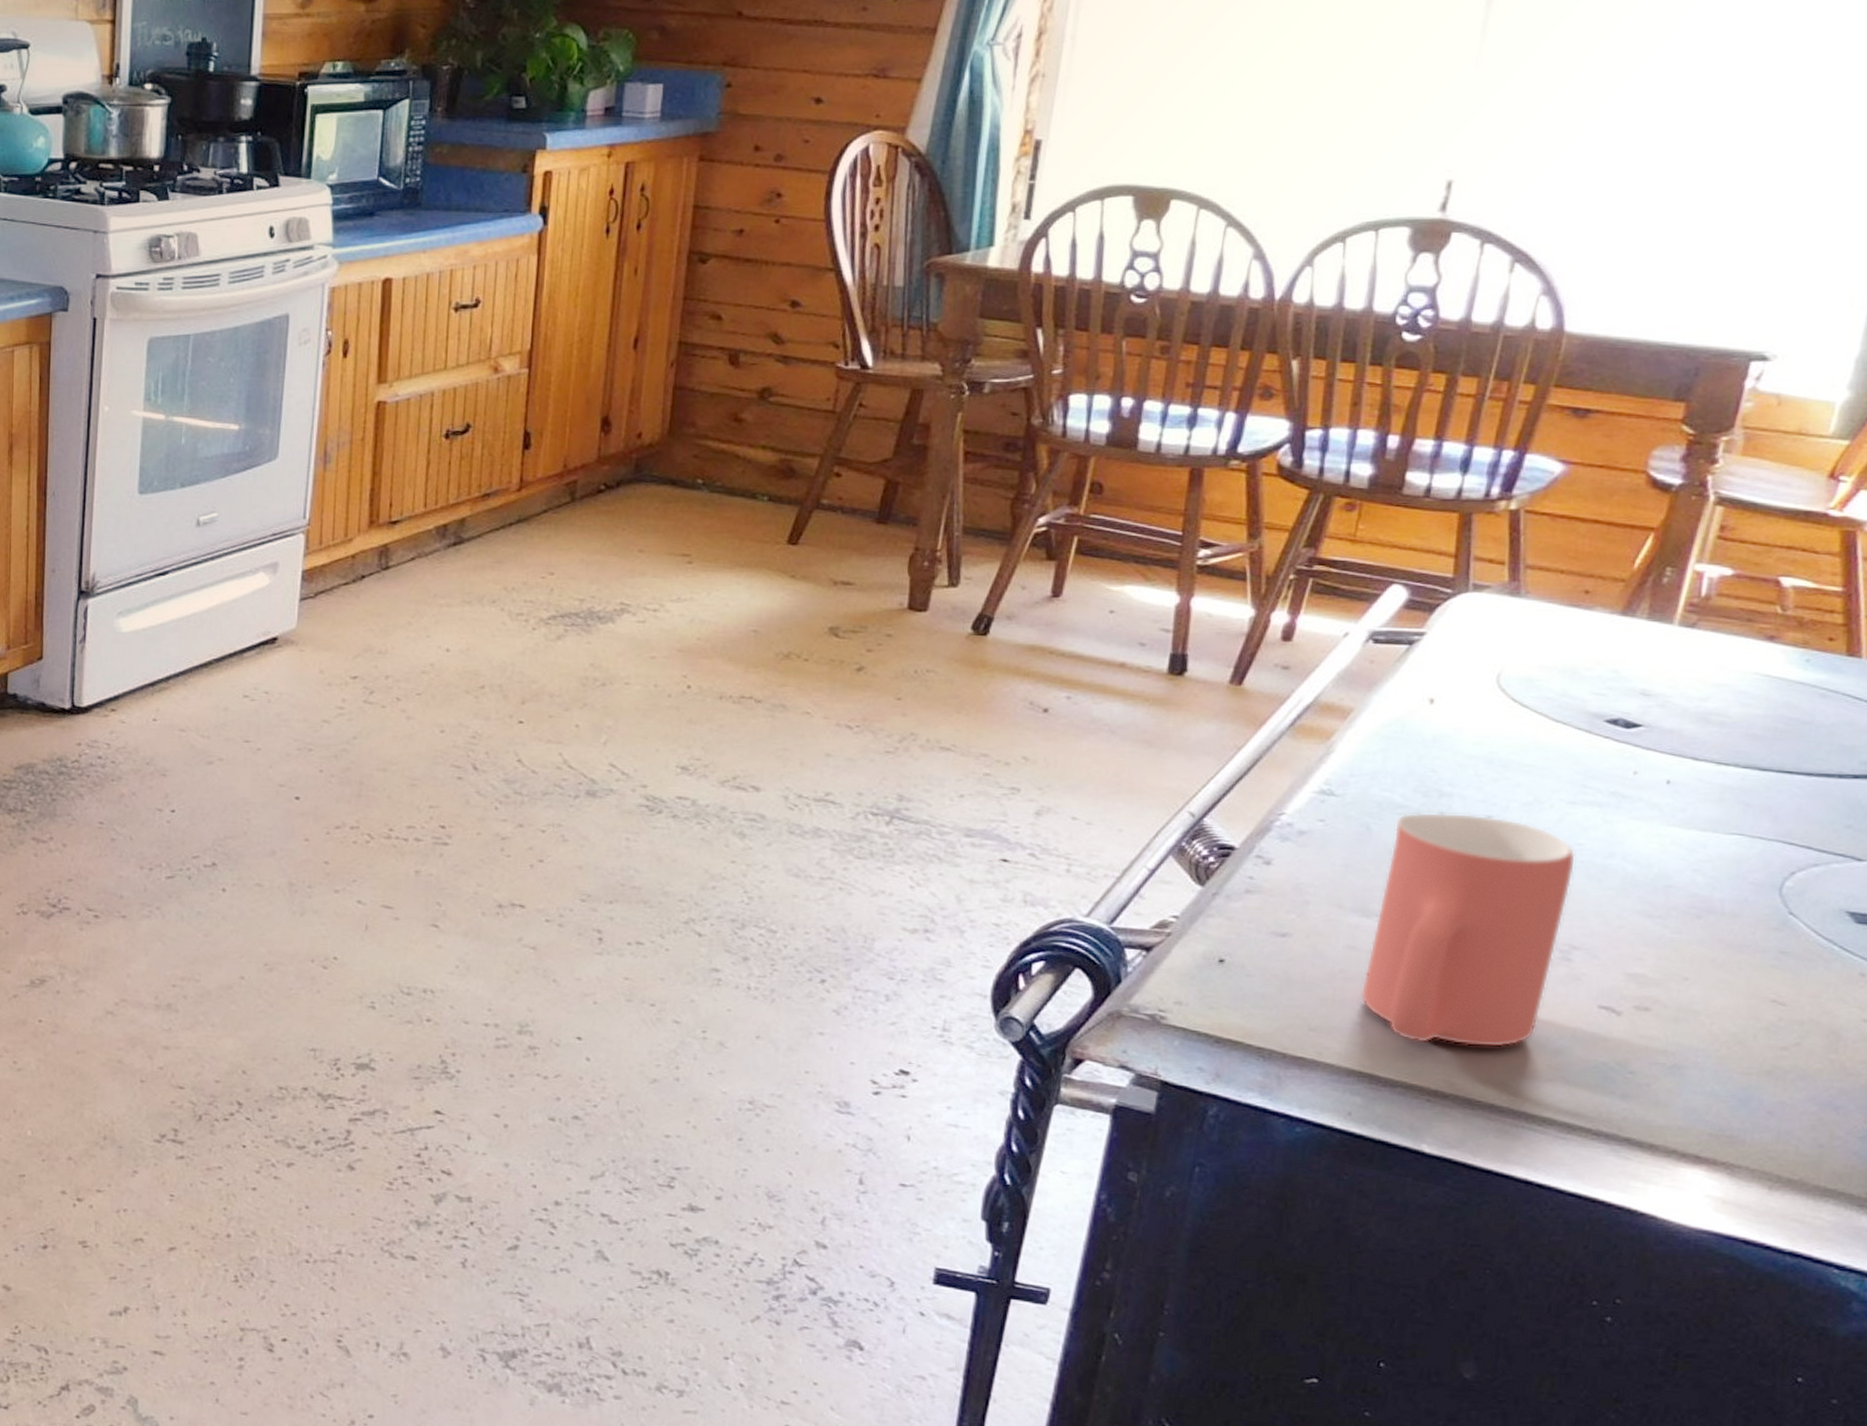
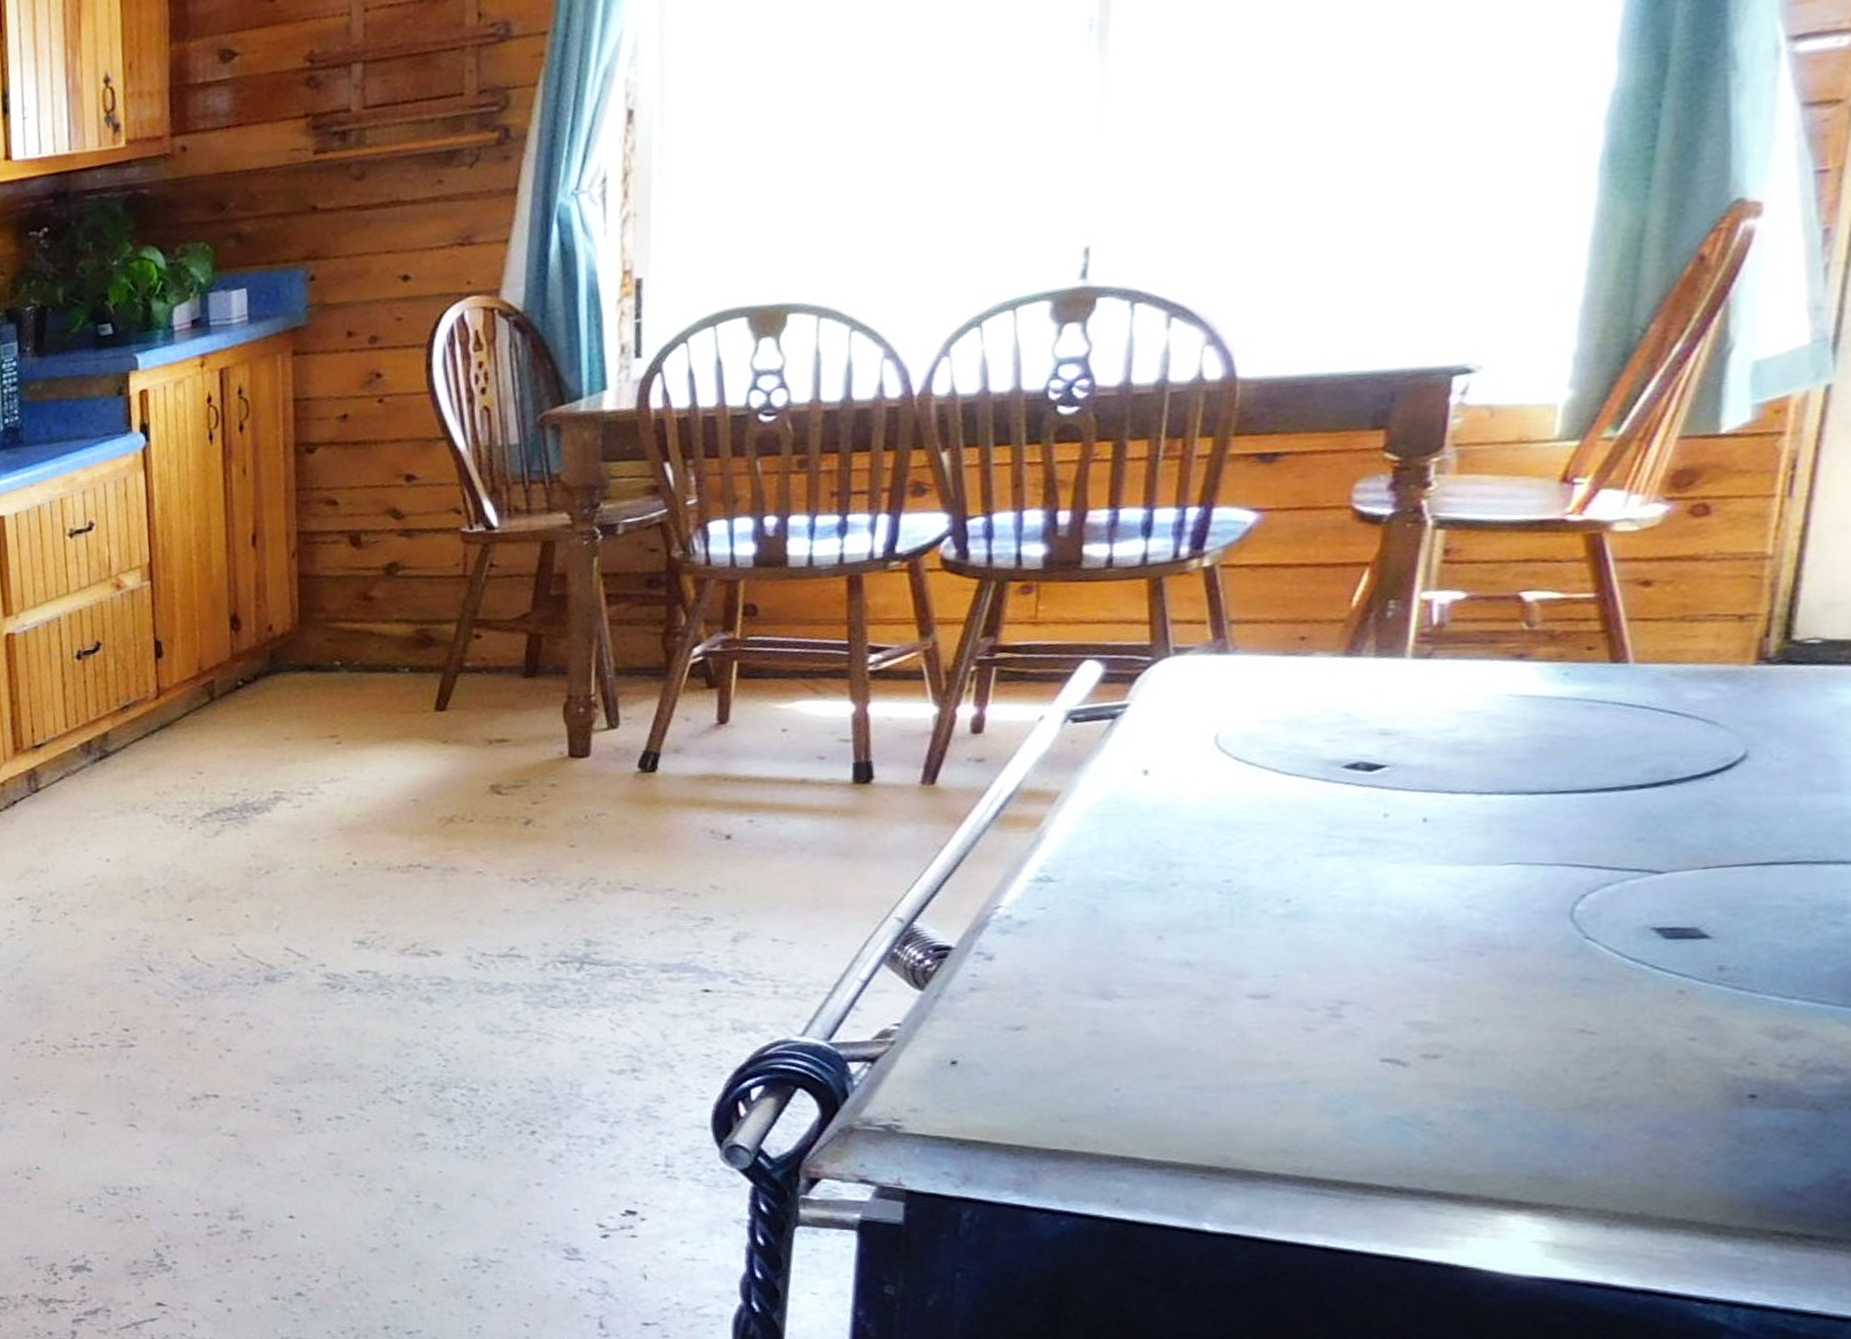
mug: present [1360,812,1576,1048] -> none [1111,880,1332,1120]

